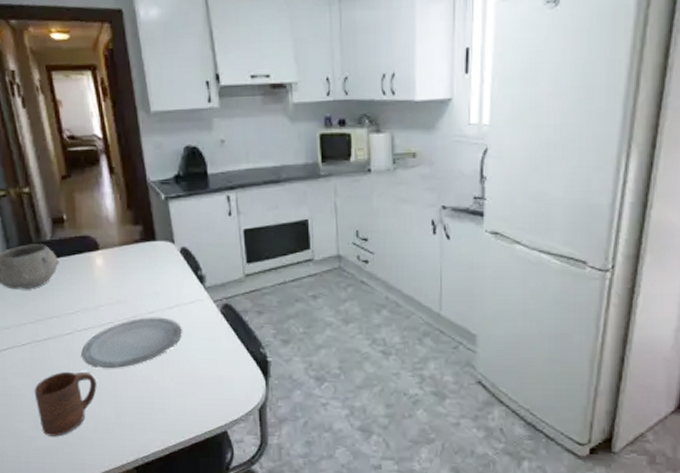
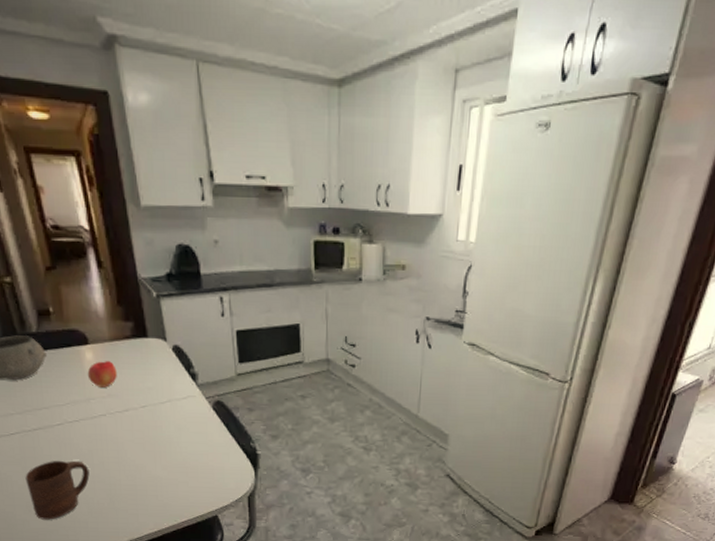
plate: present [81,317,182,368] -> none [72,411,175,458]
apple: none [97,265,126,294] -> present [87,360,117,388]

